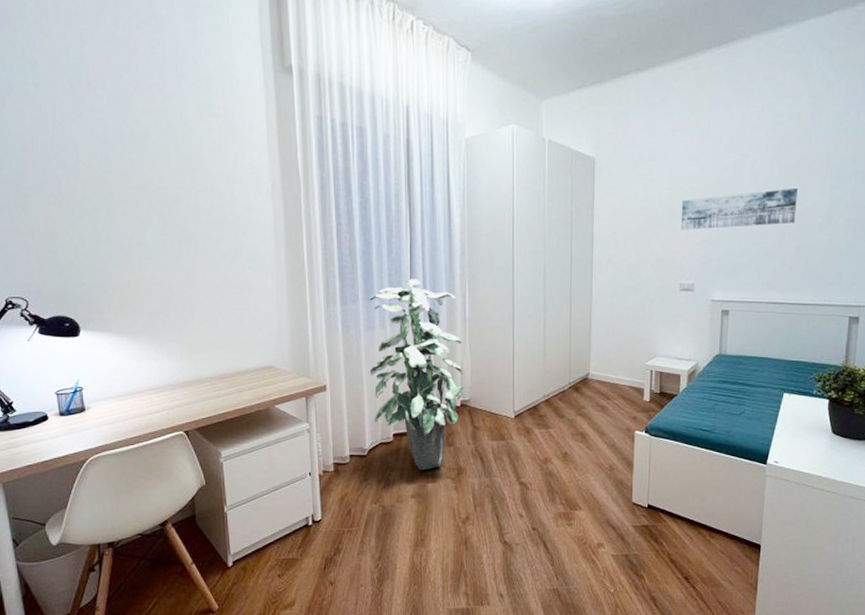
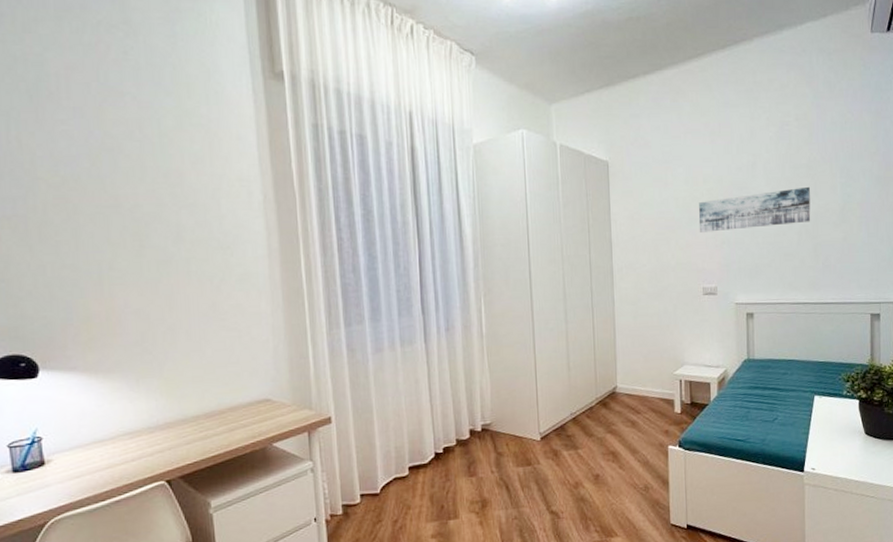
indoor plant: present [369,279,465,471] -> none [376,294,486,506]

